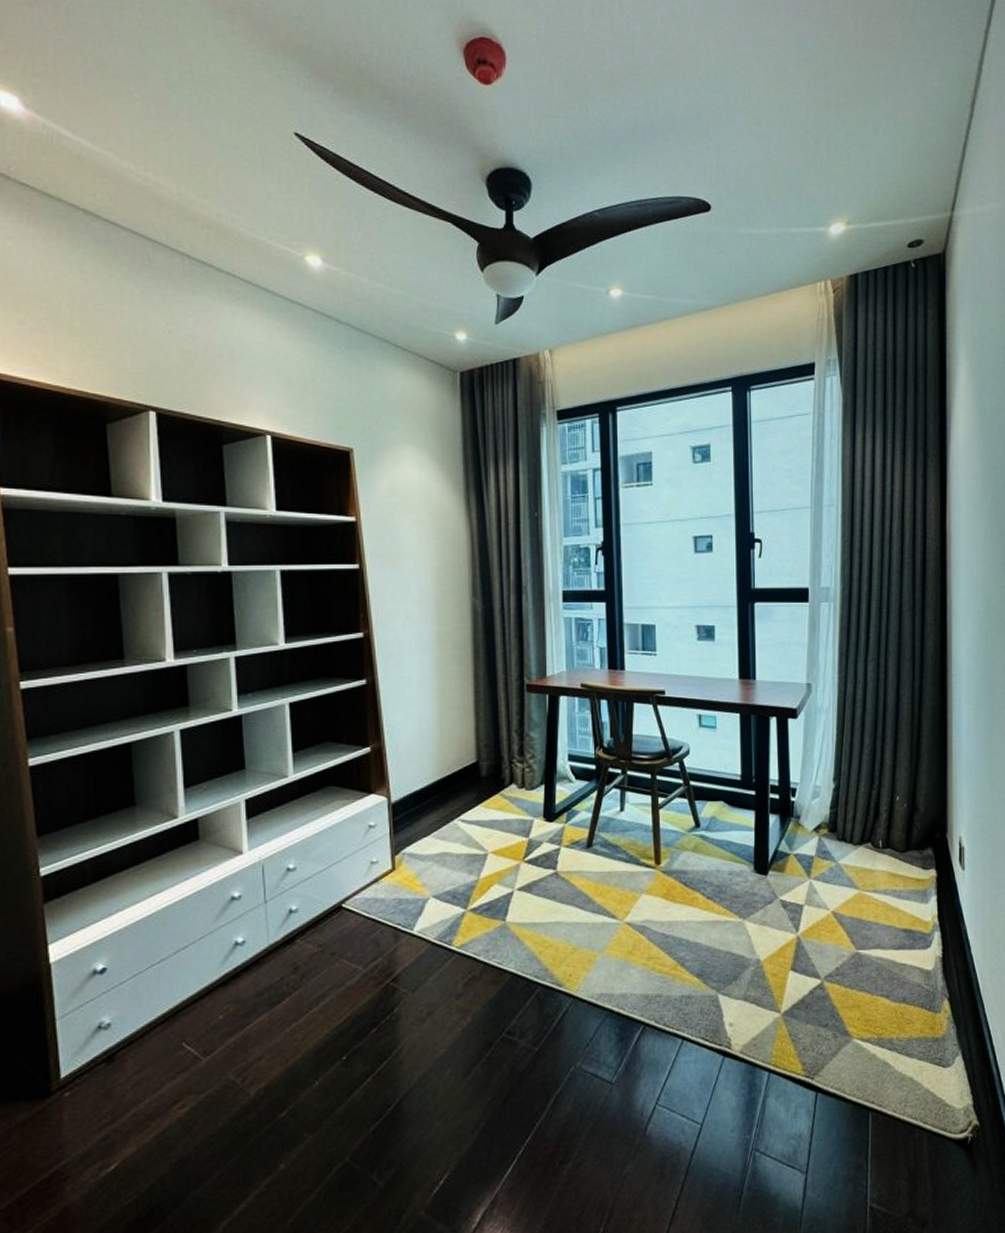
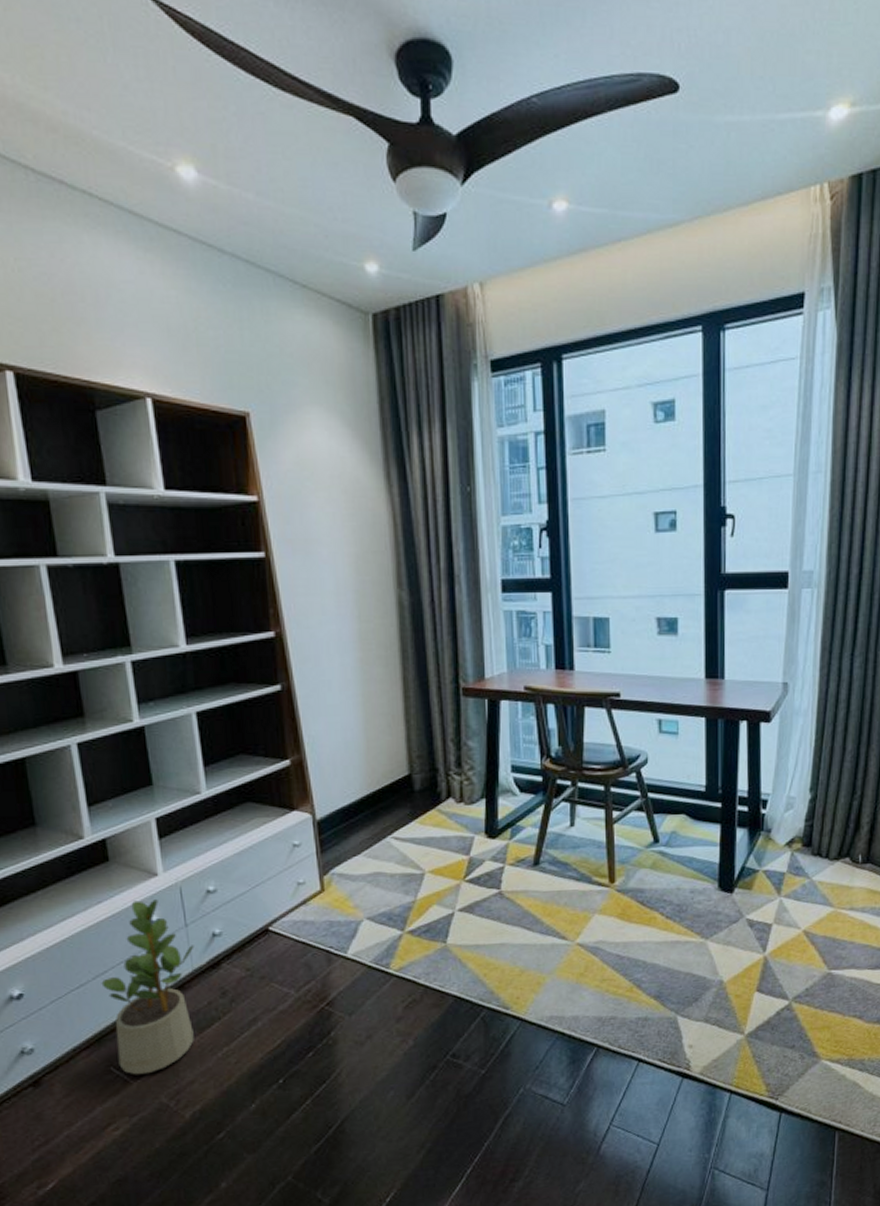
potted plant: none [181,877,272,1051] -> present [101,899,194,1075]

